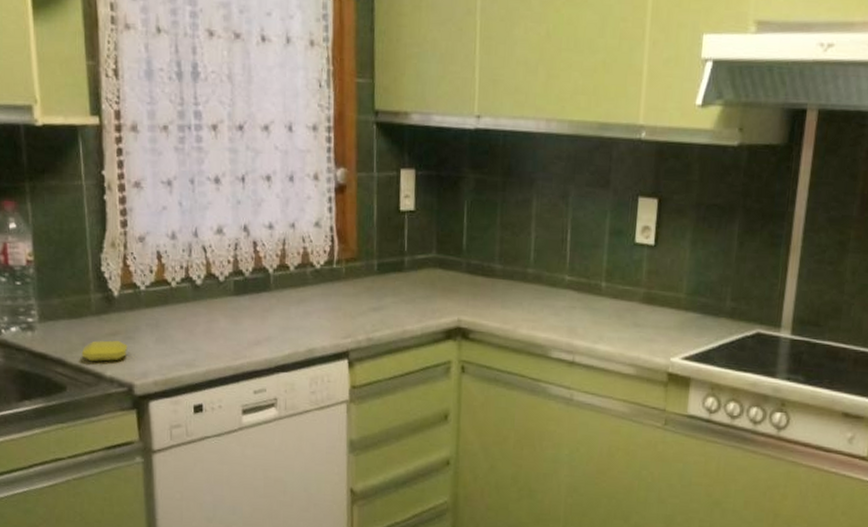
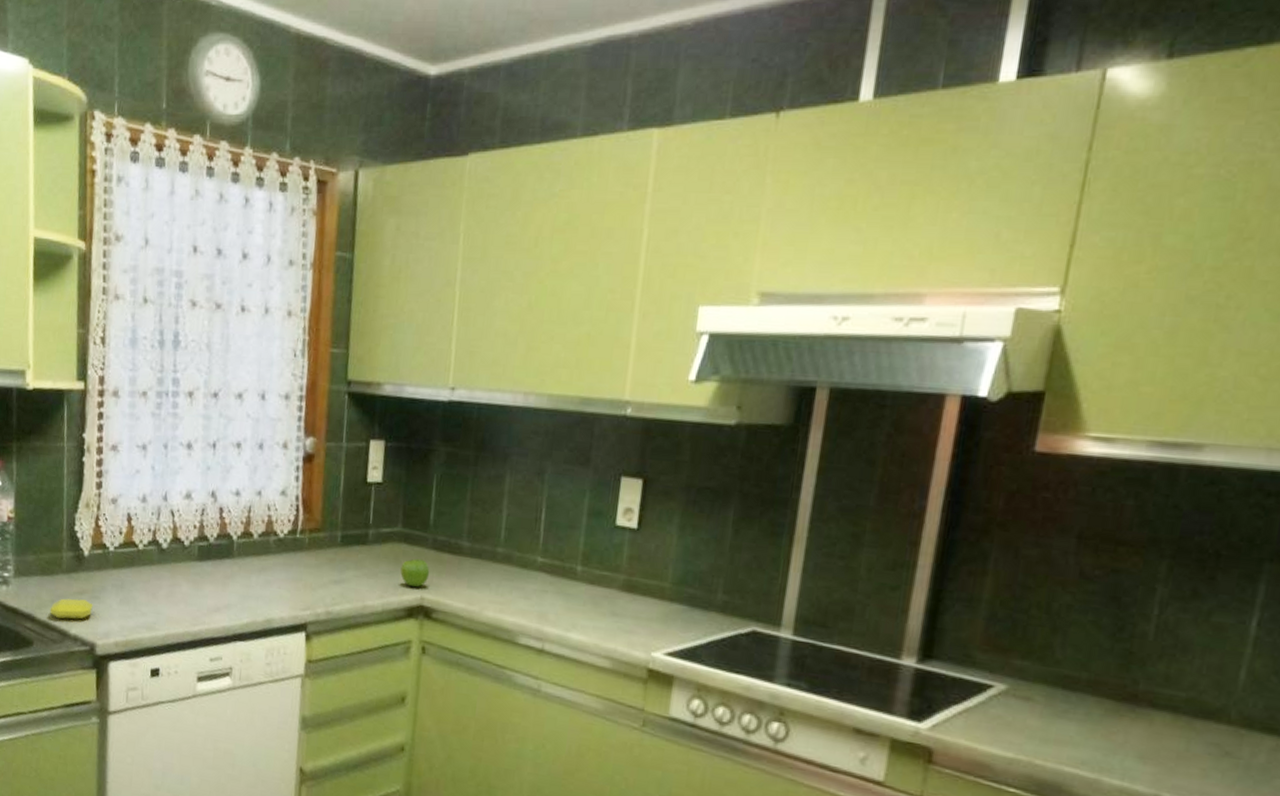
fruit: none [437,282,465,311] -> present [400,558,430,588]

